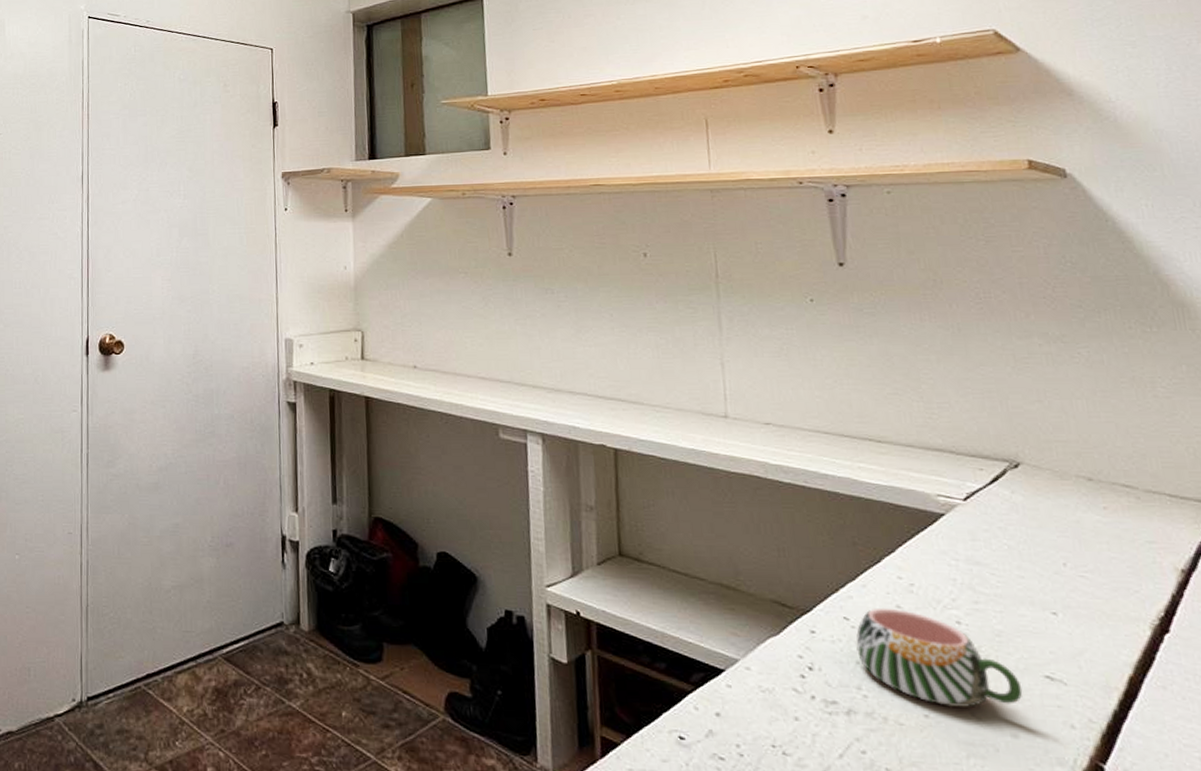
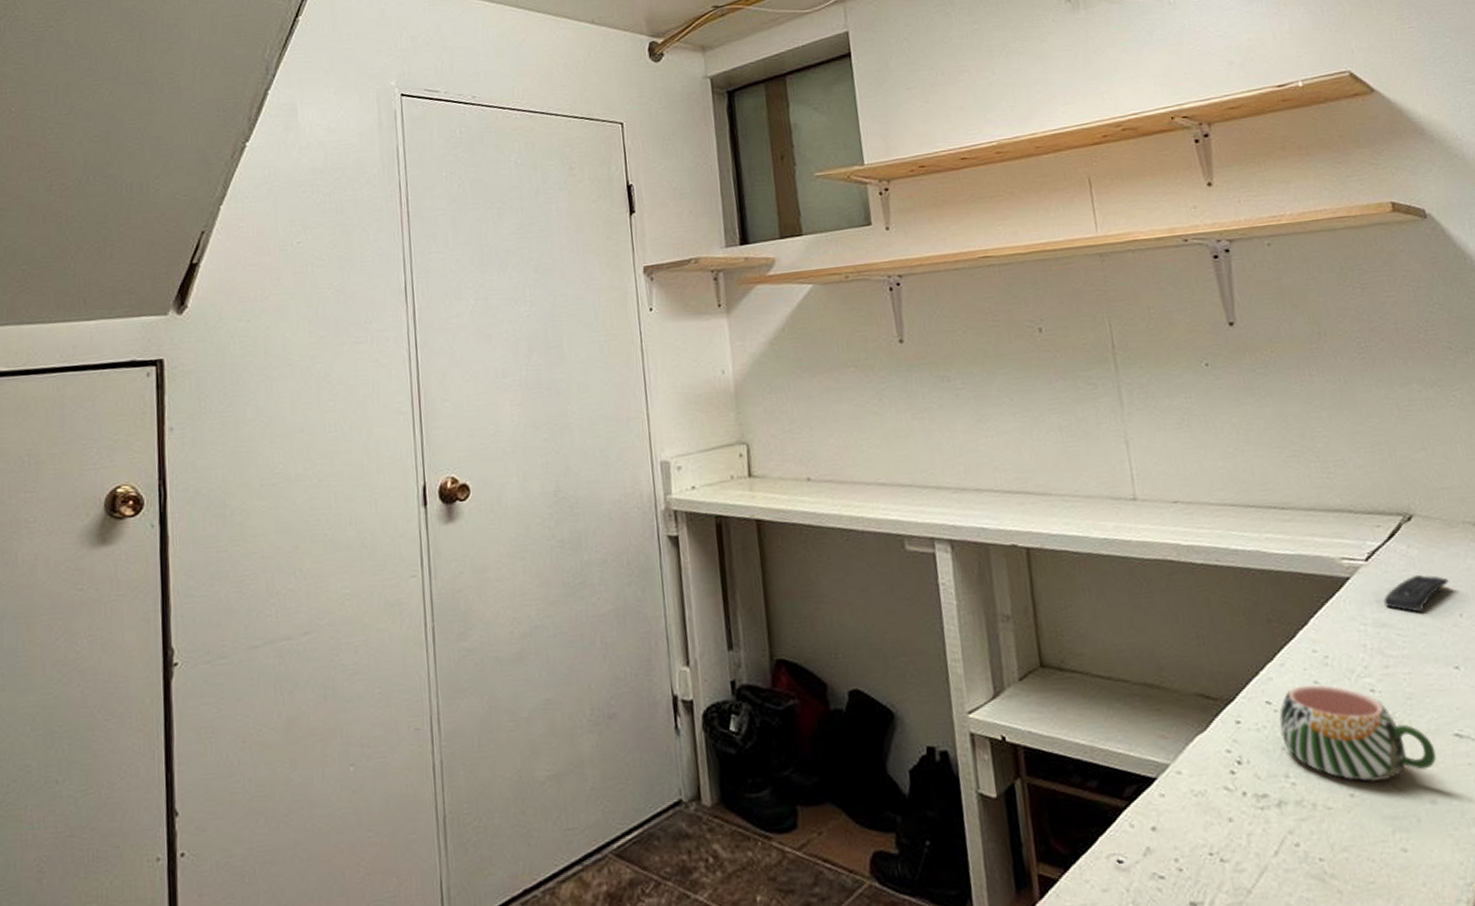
remote control: none [979,519,1055,556] -> present [1383,574,1450,613]

